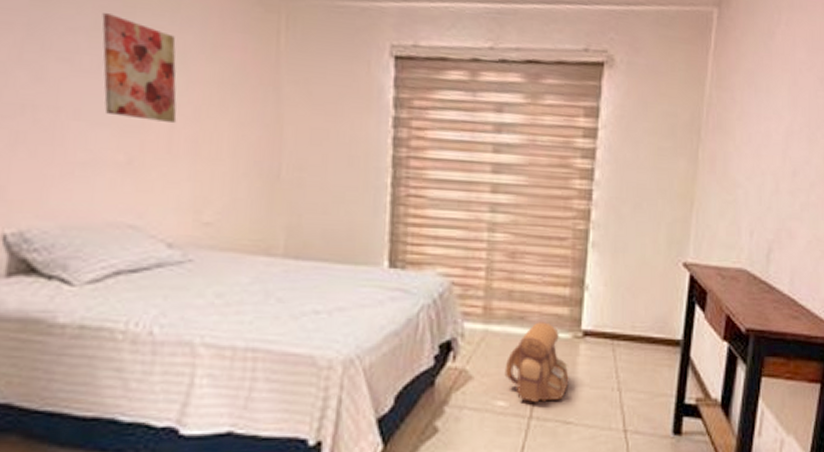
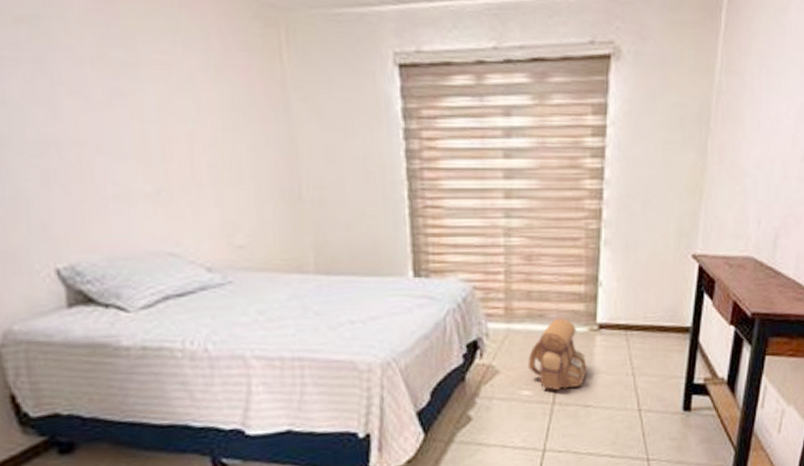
wall art: present [102,13,177,124] -> none [103,41,195,151]

